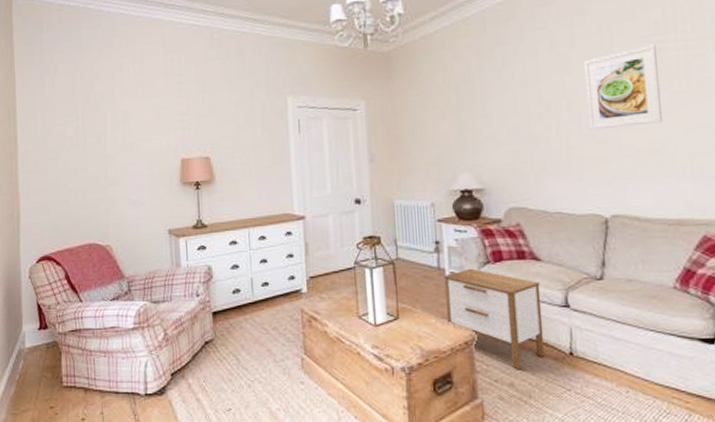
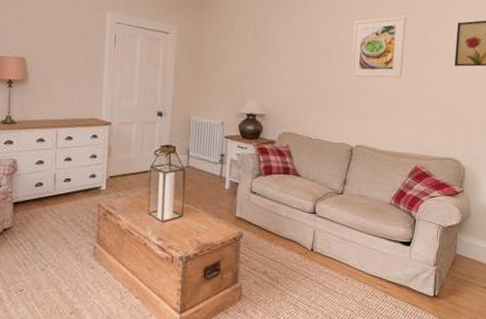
nightstand: present [444,268,545,369] -> none [222,178,297,260]

